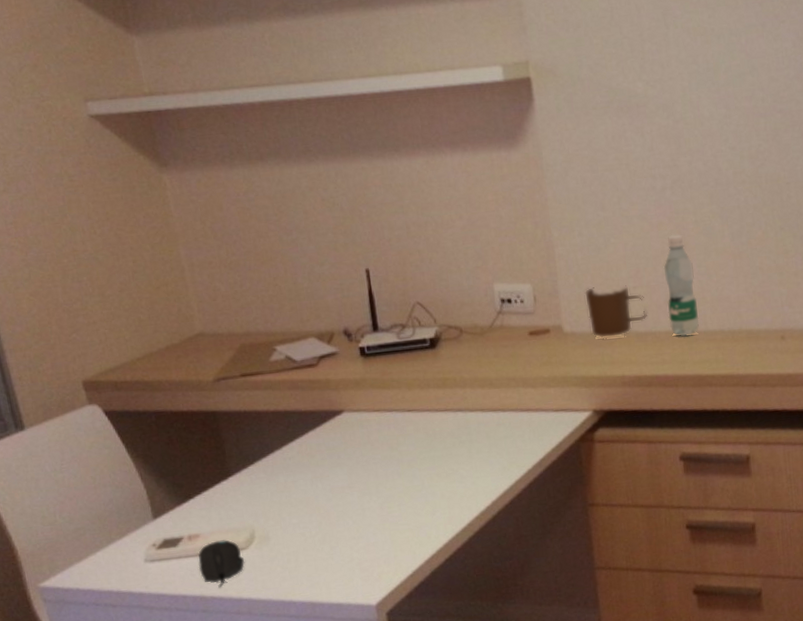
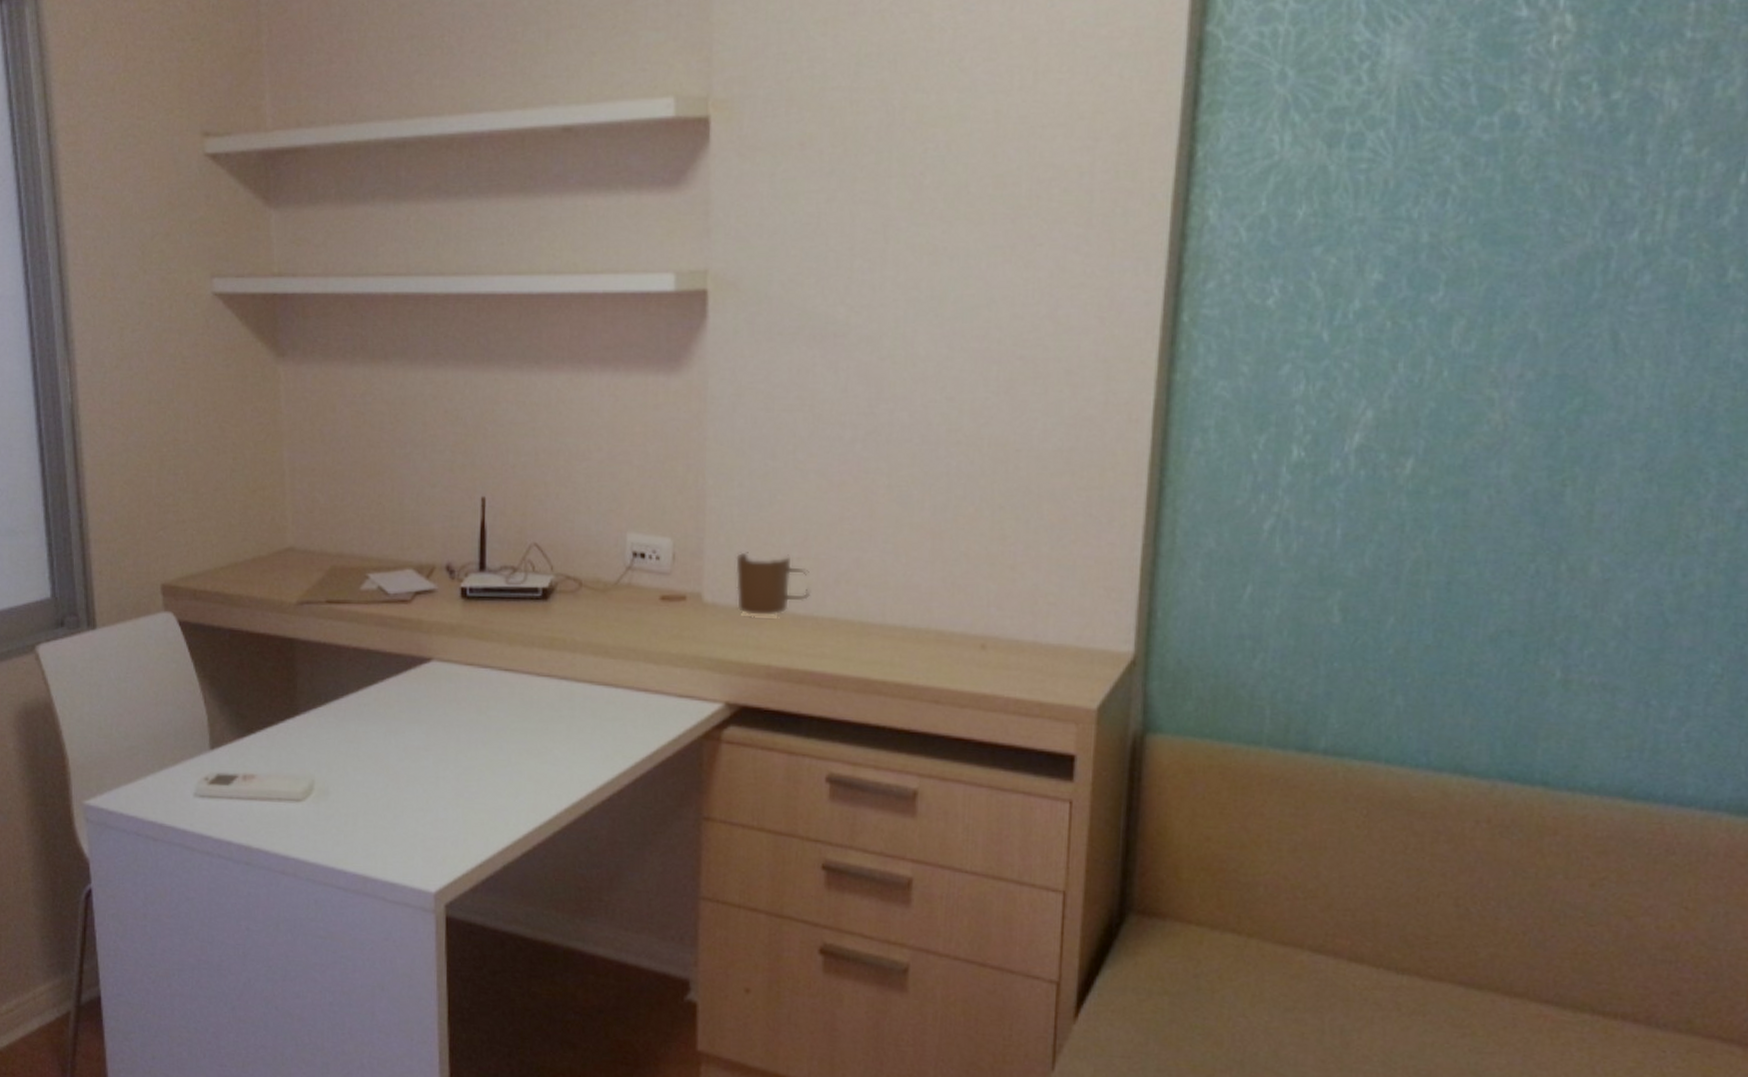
computer mouse: present [198,540,245,588] -> none [249,786,299,841]
bottle: present [663,234,699,336] -> none [836,499,877,628]

